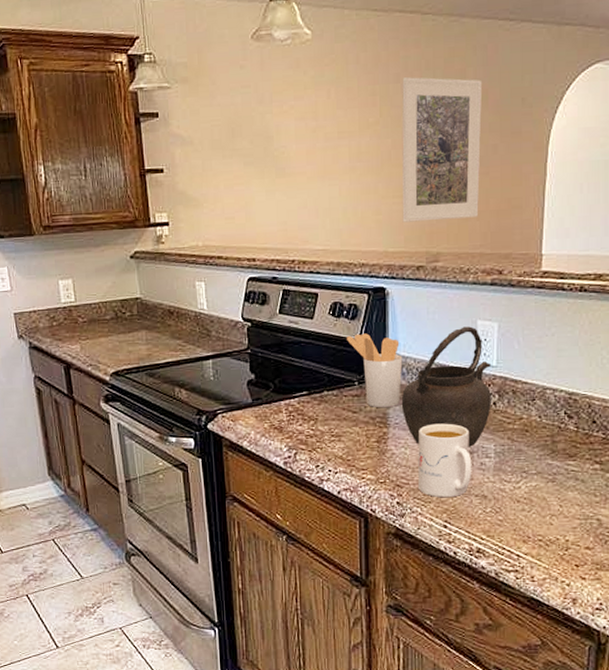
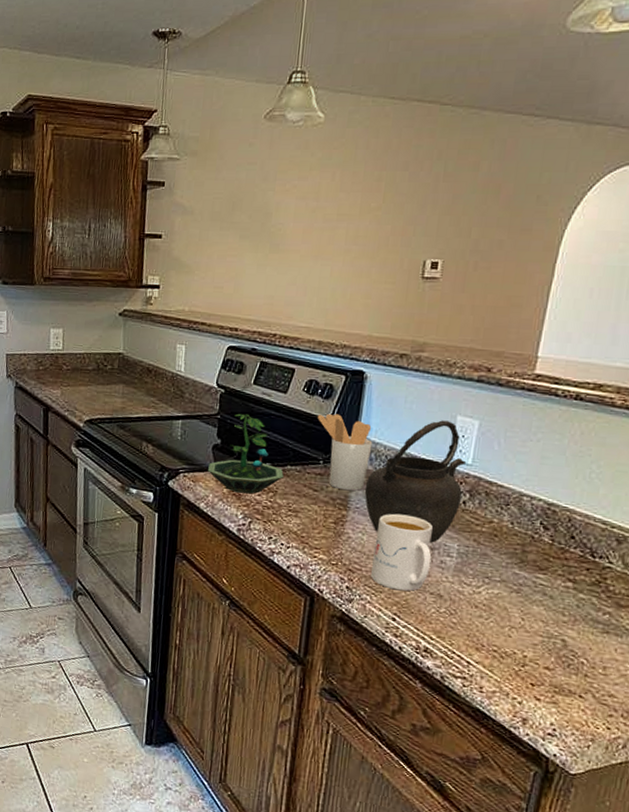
terrarium: none [246,345,322,426] -> present [208,413,284,494]
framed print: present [402,77,483,223] -> none [391,166,496,312]

